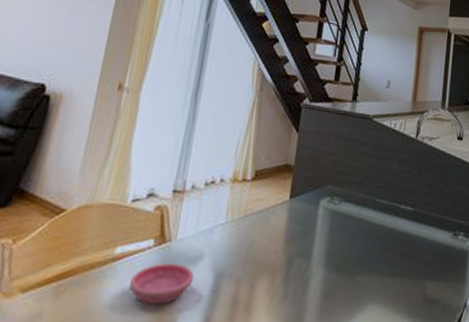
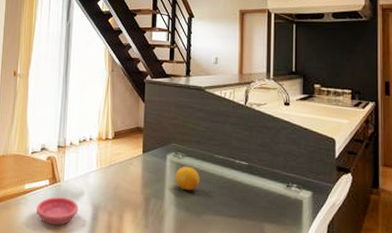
fruit: none [327,214,358,246] -> present [175,166,200,191]

